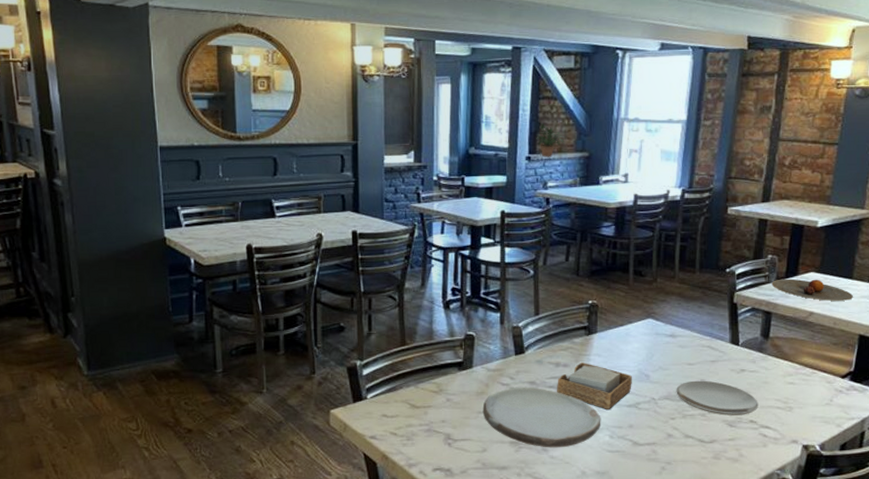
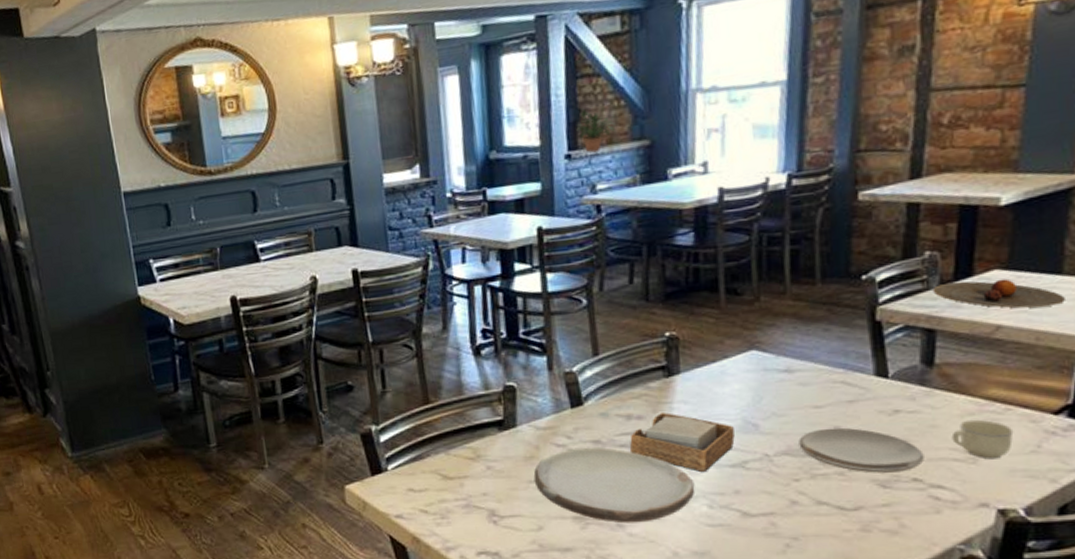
cup: none [777,379,816,409] -> present [951,419,1014,460]

